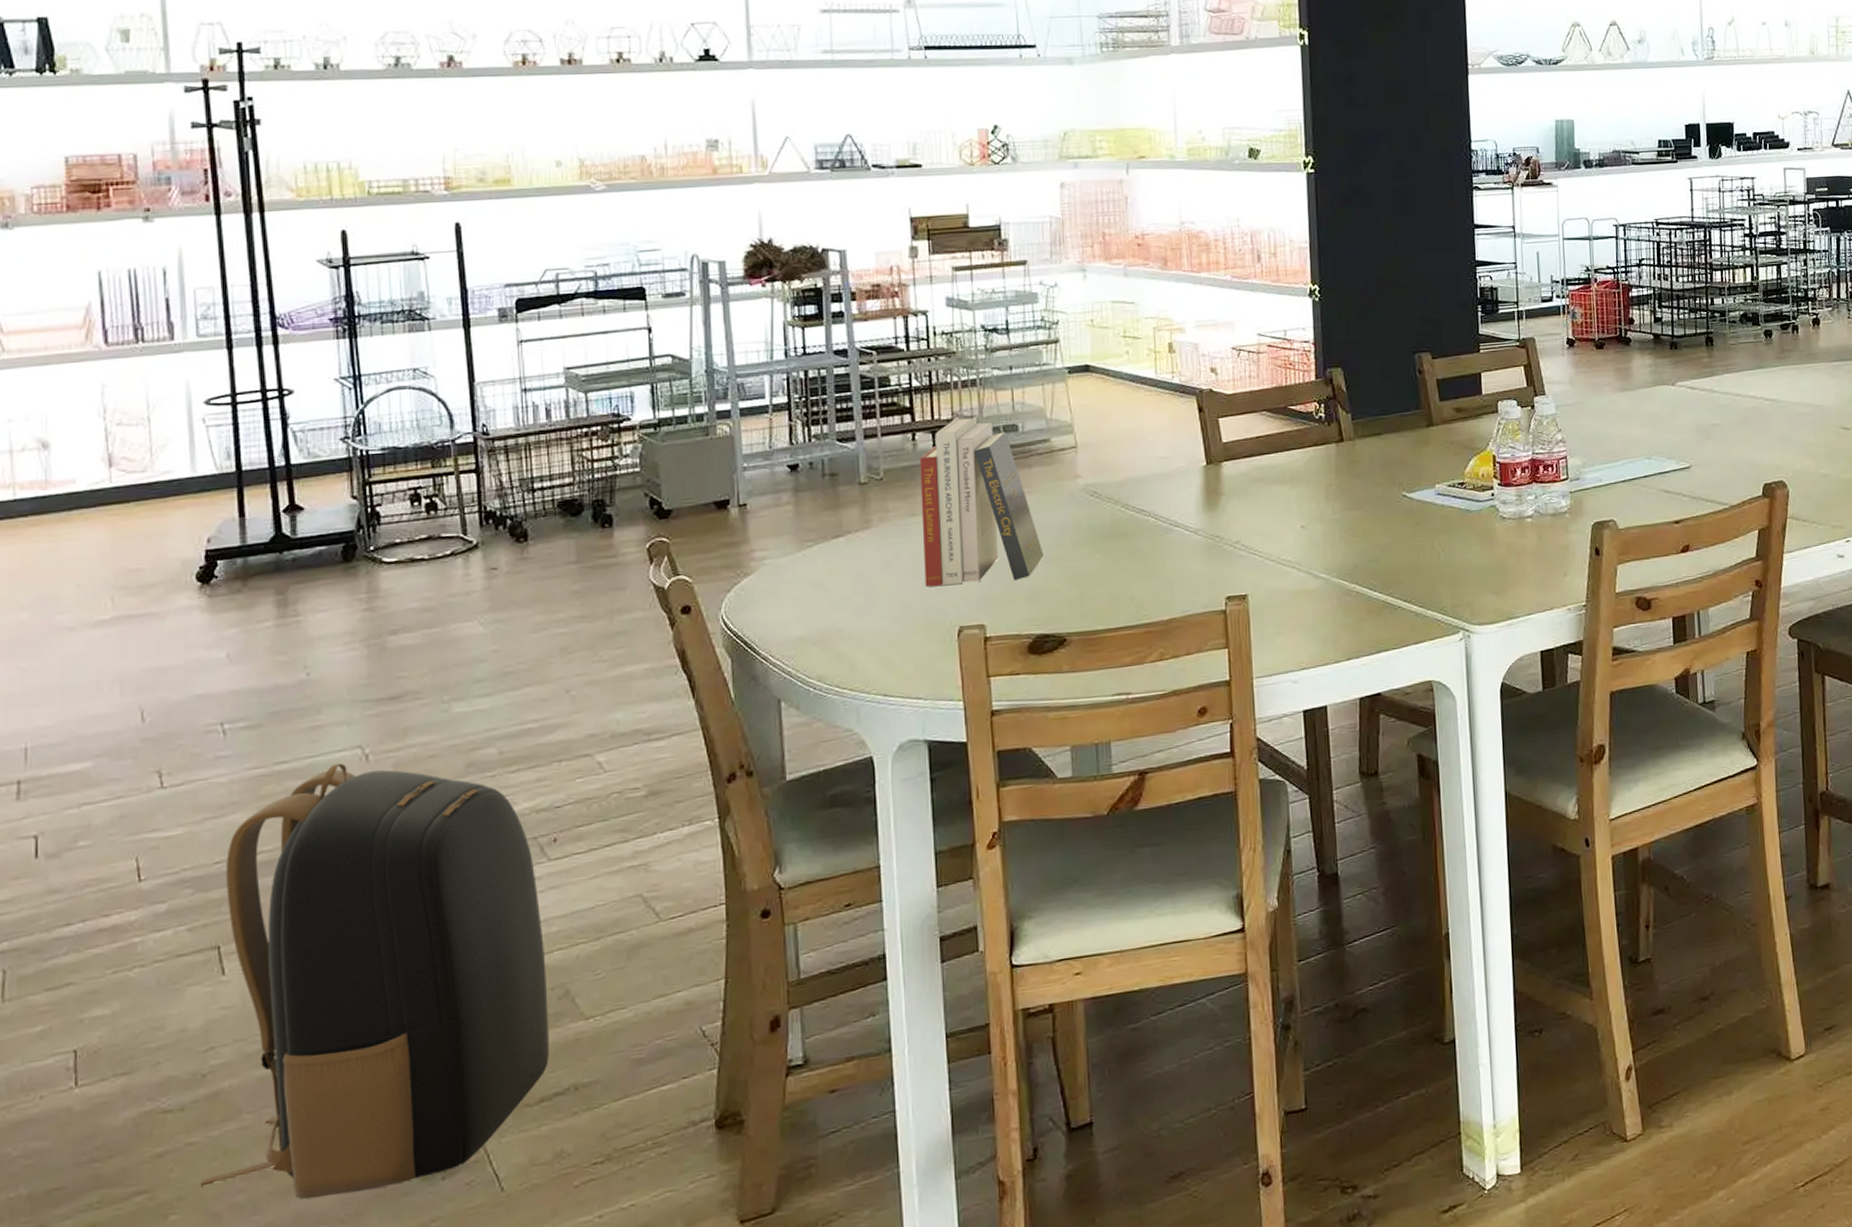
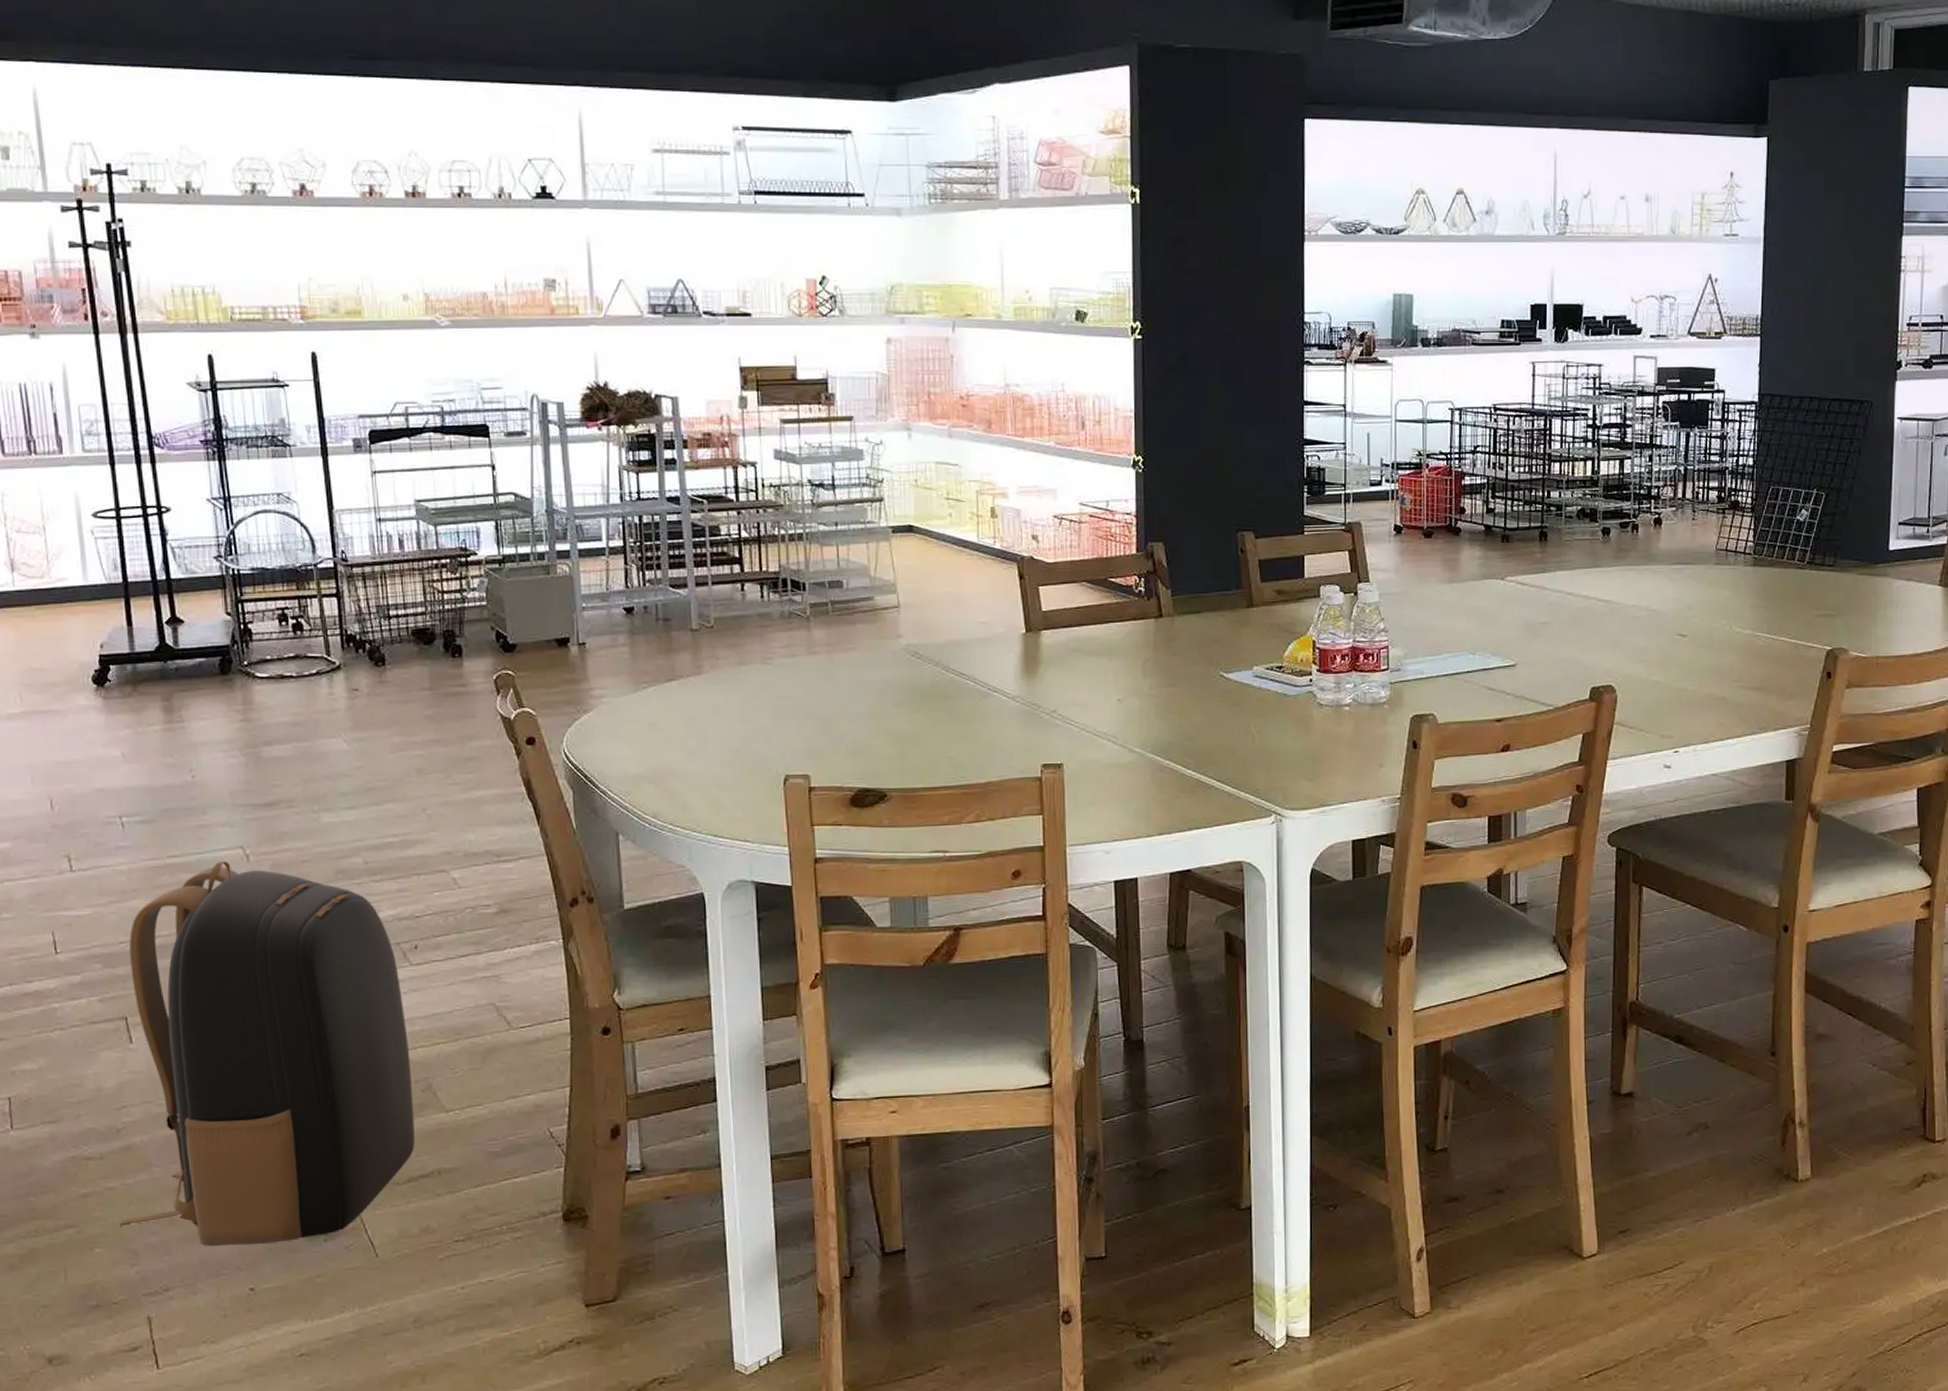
books: present [919,416,1044,587] -> none [748,570,866,735]

